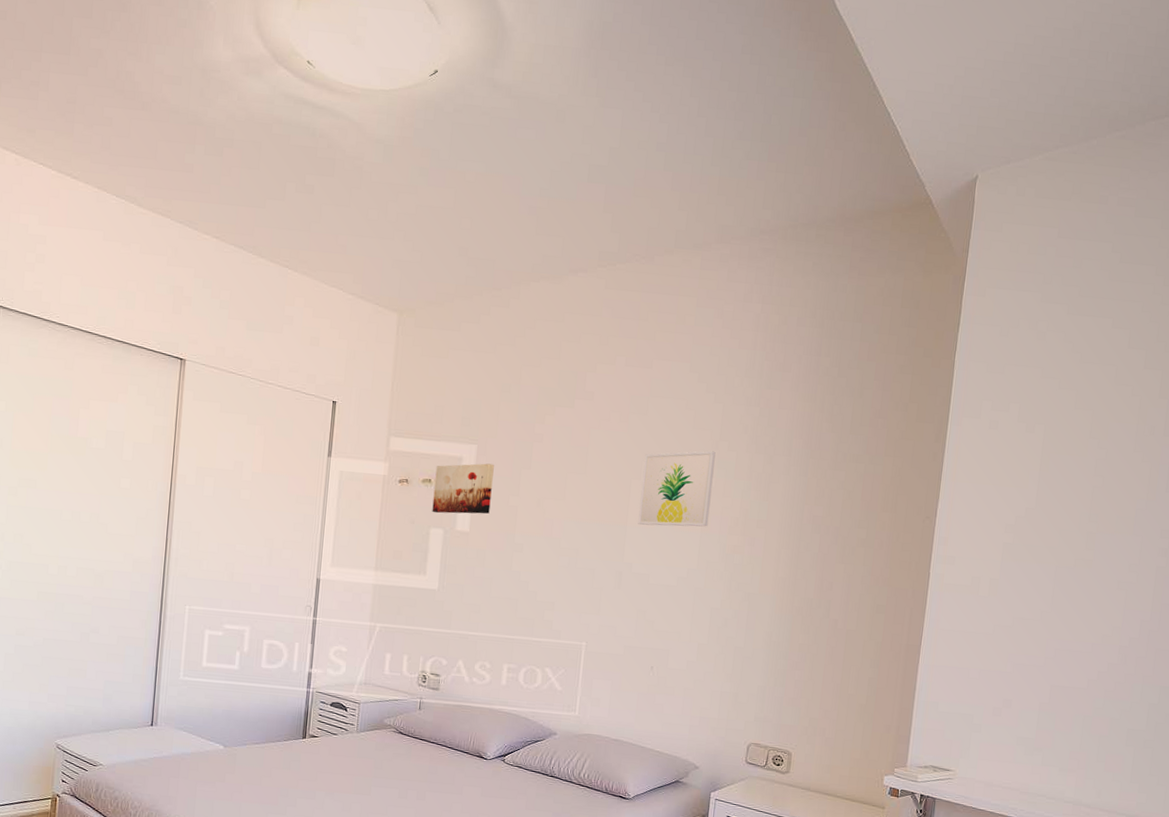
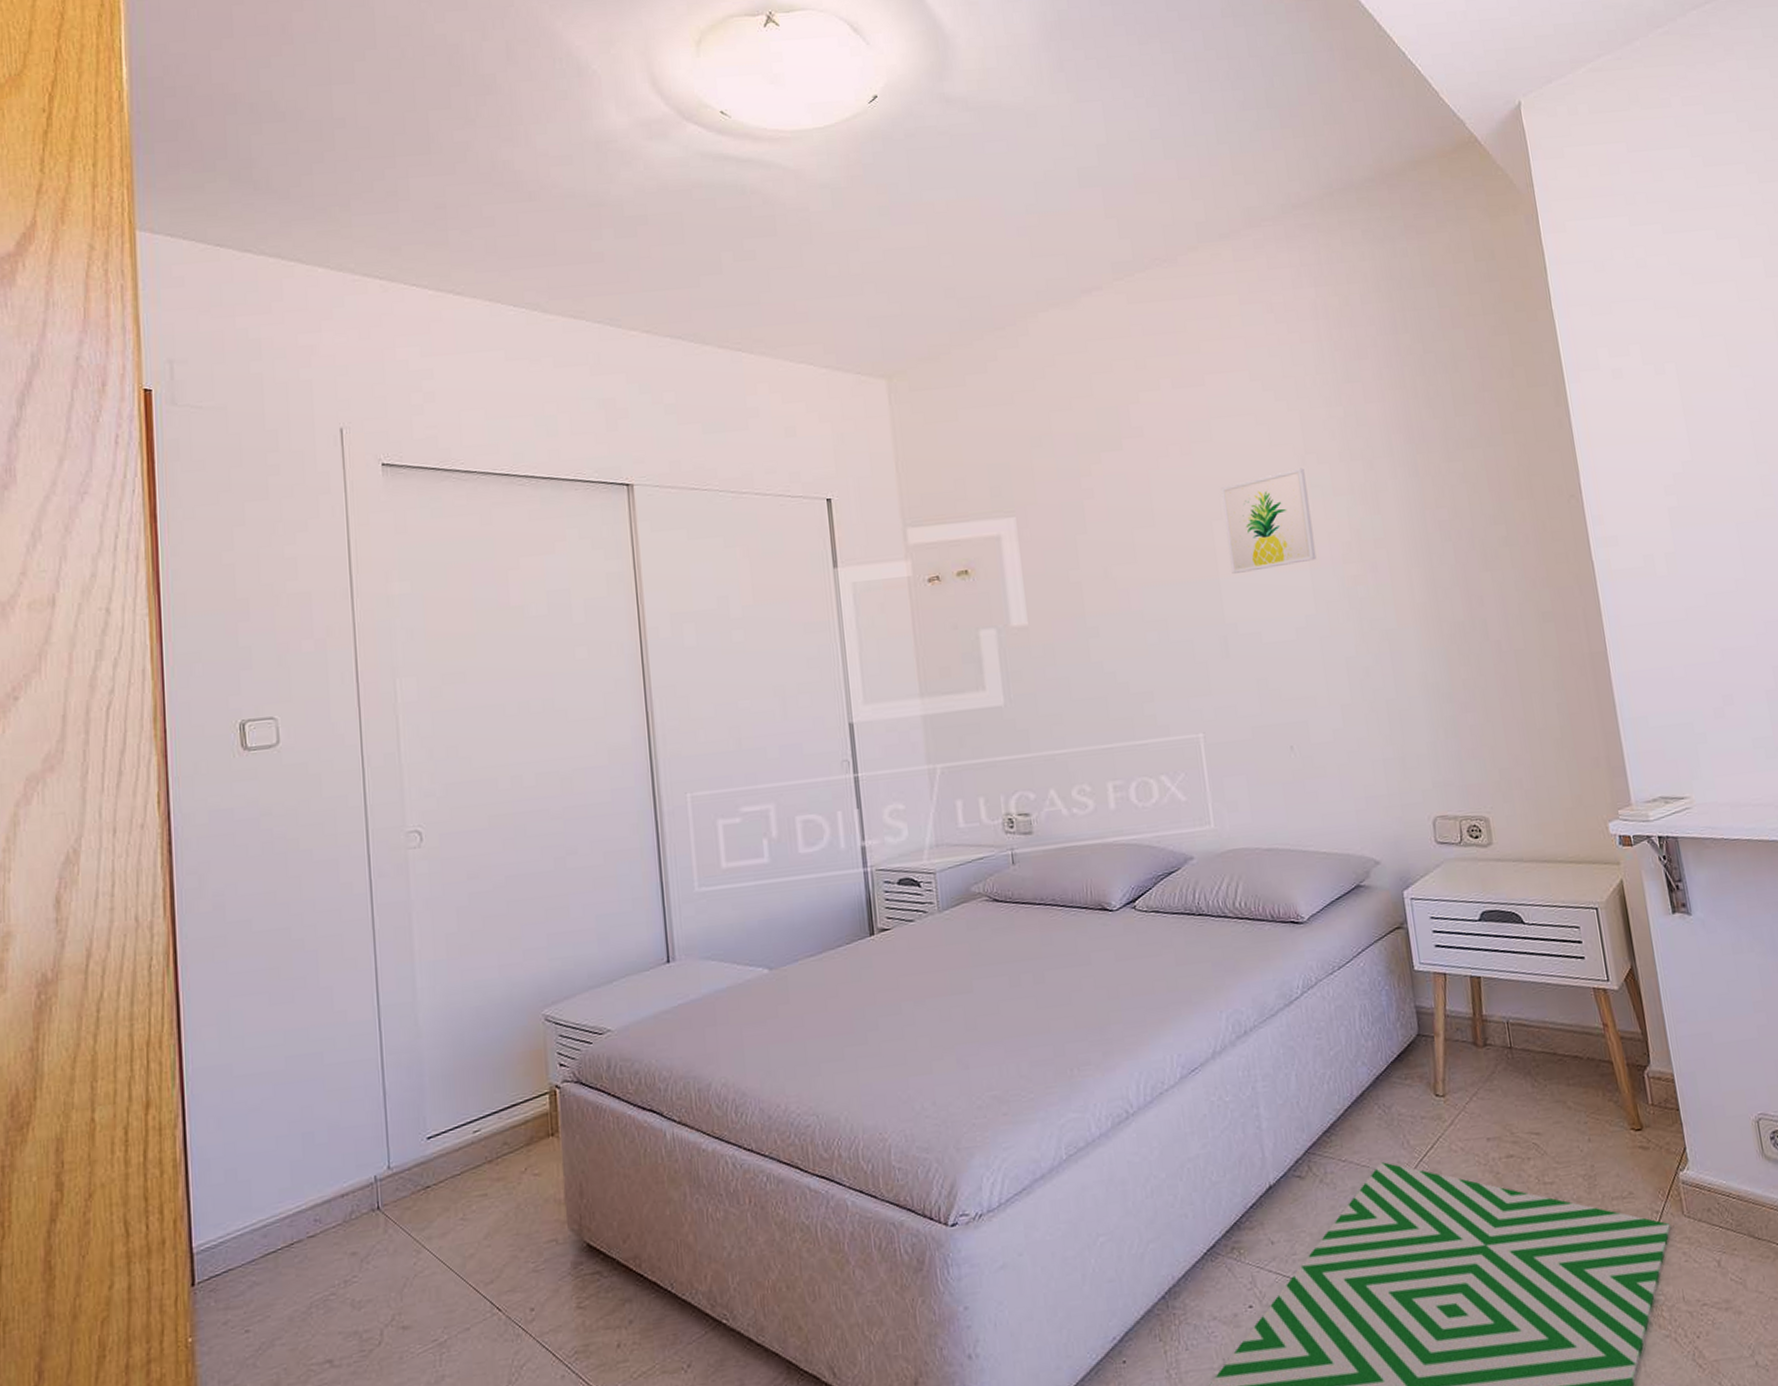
wall art: present [432,463,494,514] -> none [970,536,1049,611]

